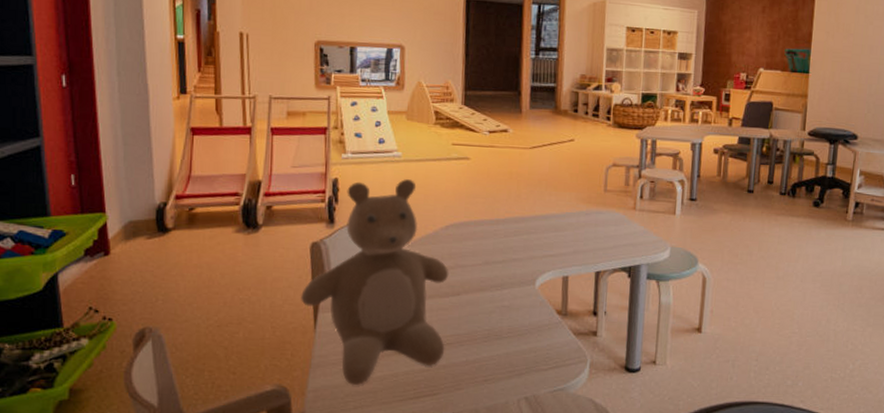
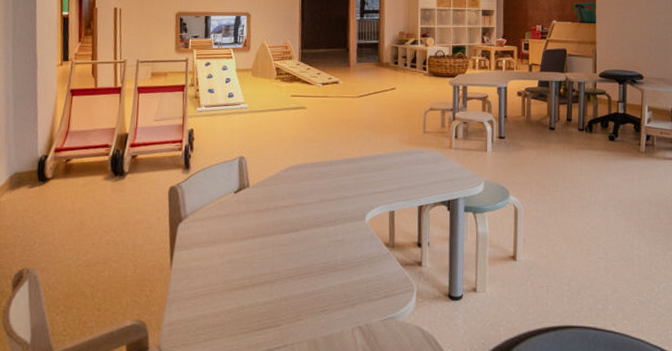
teddy bear: present [300,179,449,386] -> none [158,128,289,319]

